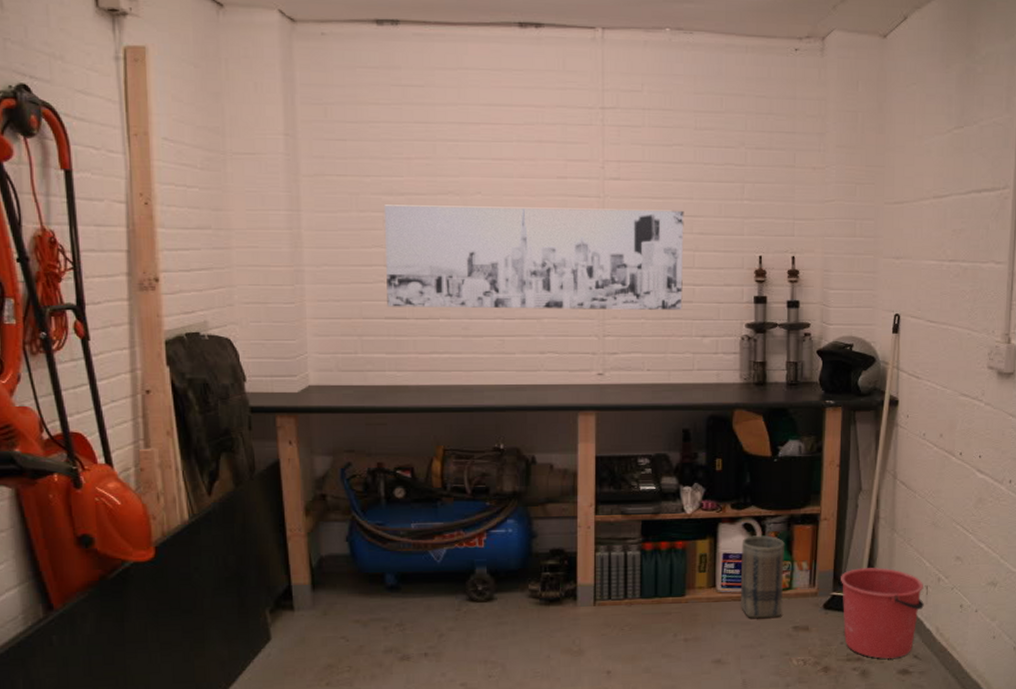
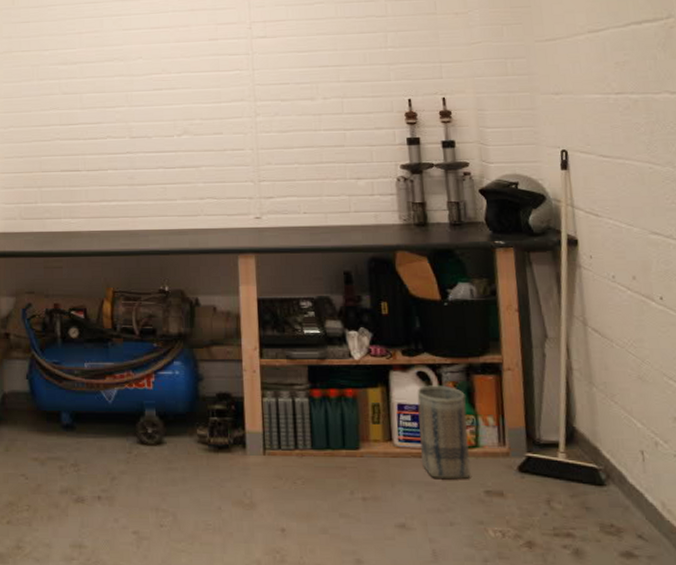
wall art: present [383,205,684,310] -> none [60,61,335,161]
bucket: present [841,567,924,660] -> none [535,425,642,538]

